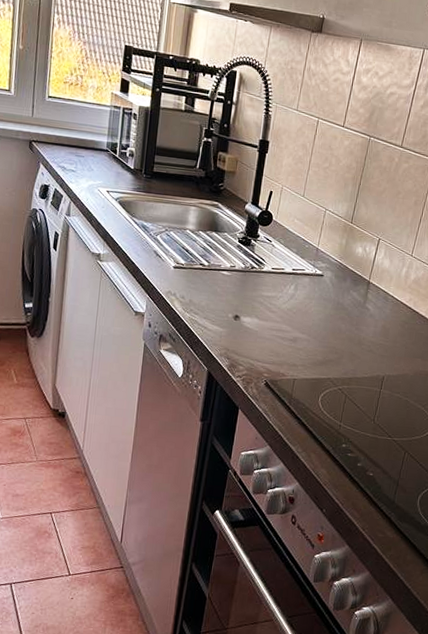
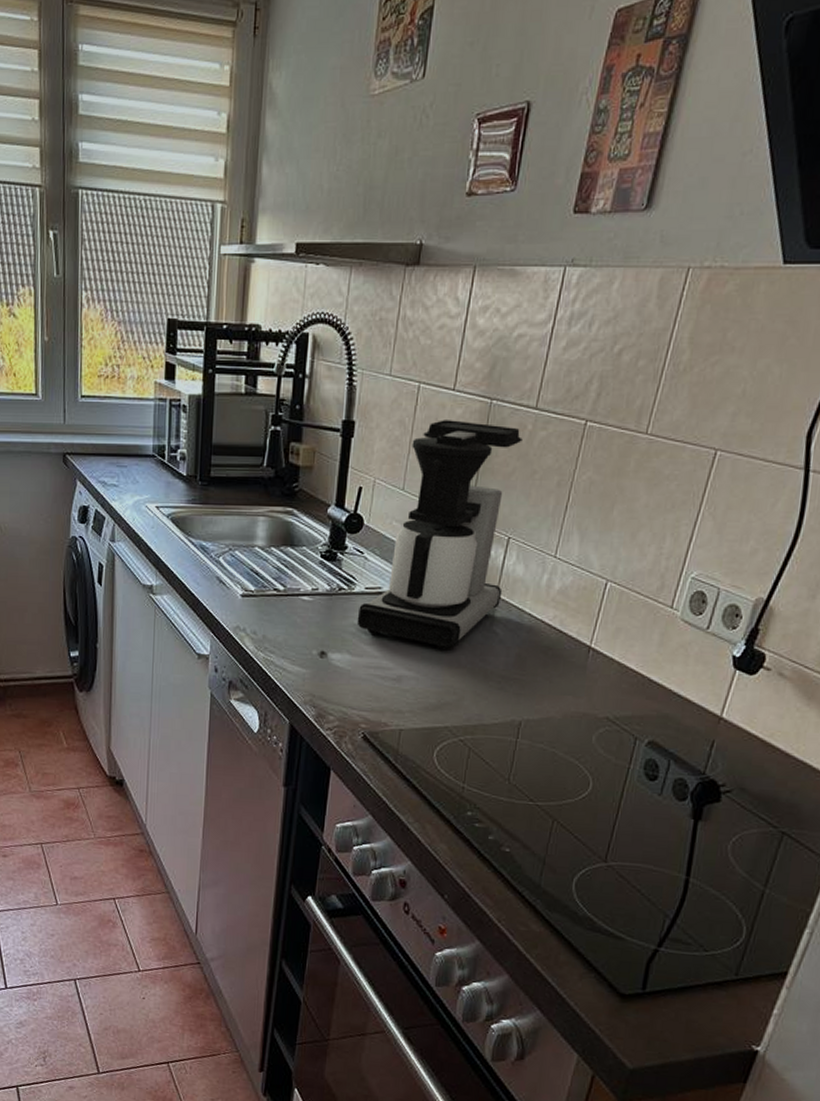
coffee maker: none [264,147,391,320] -> present [357,420,523,650]

